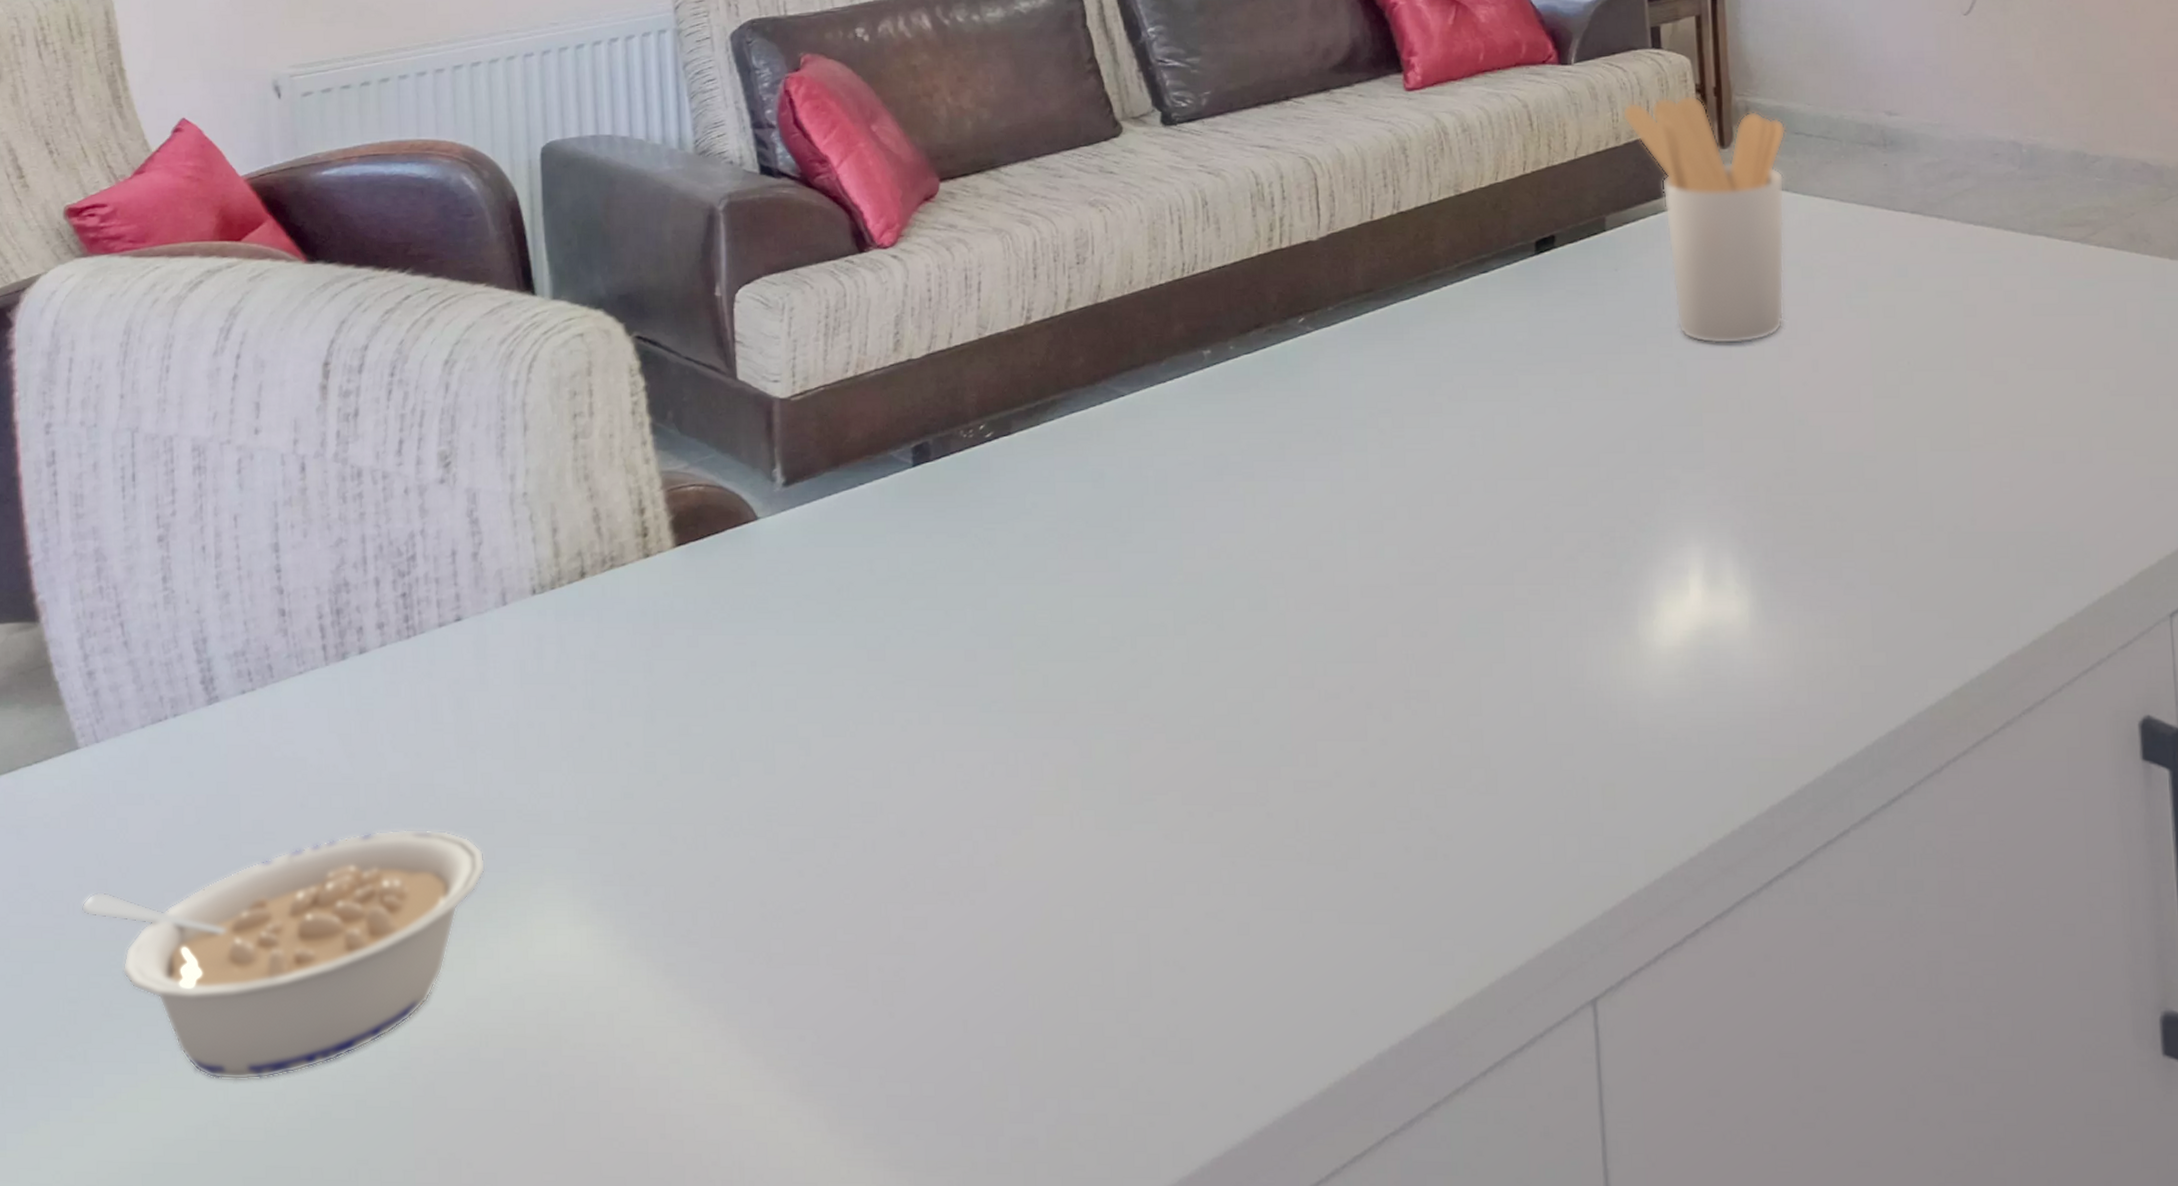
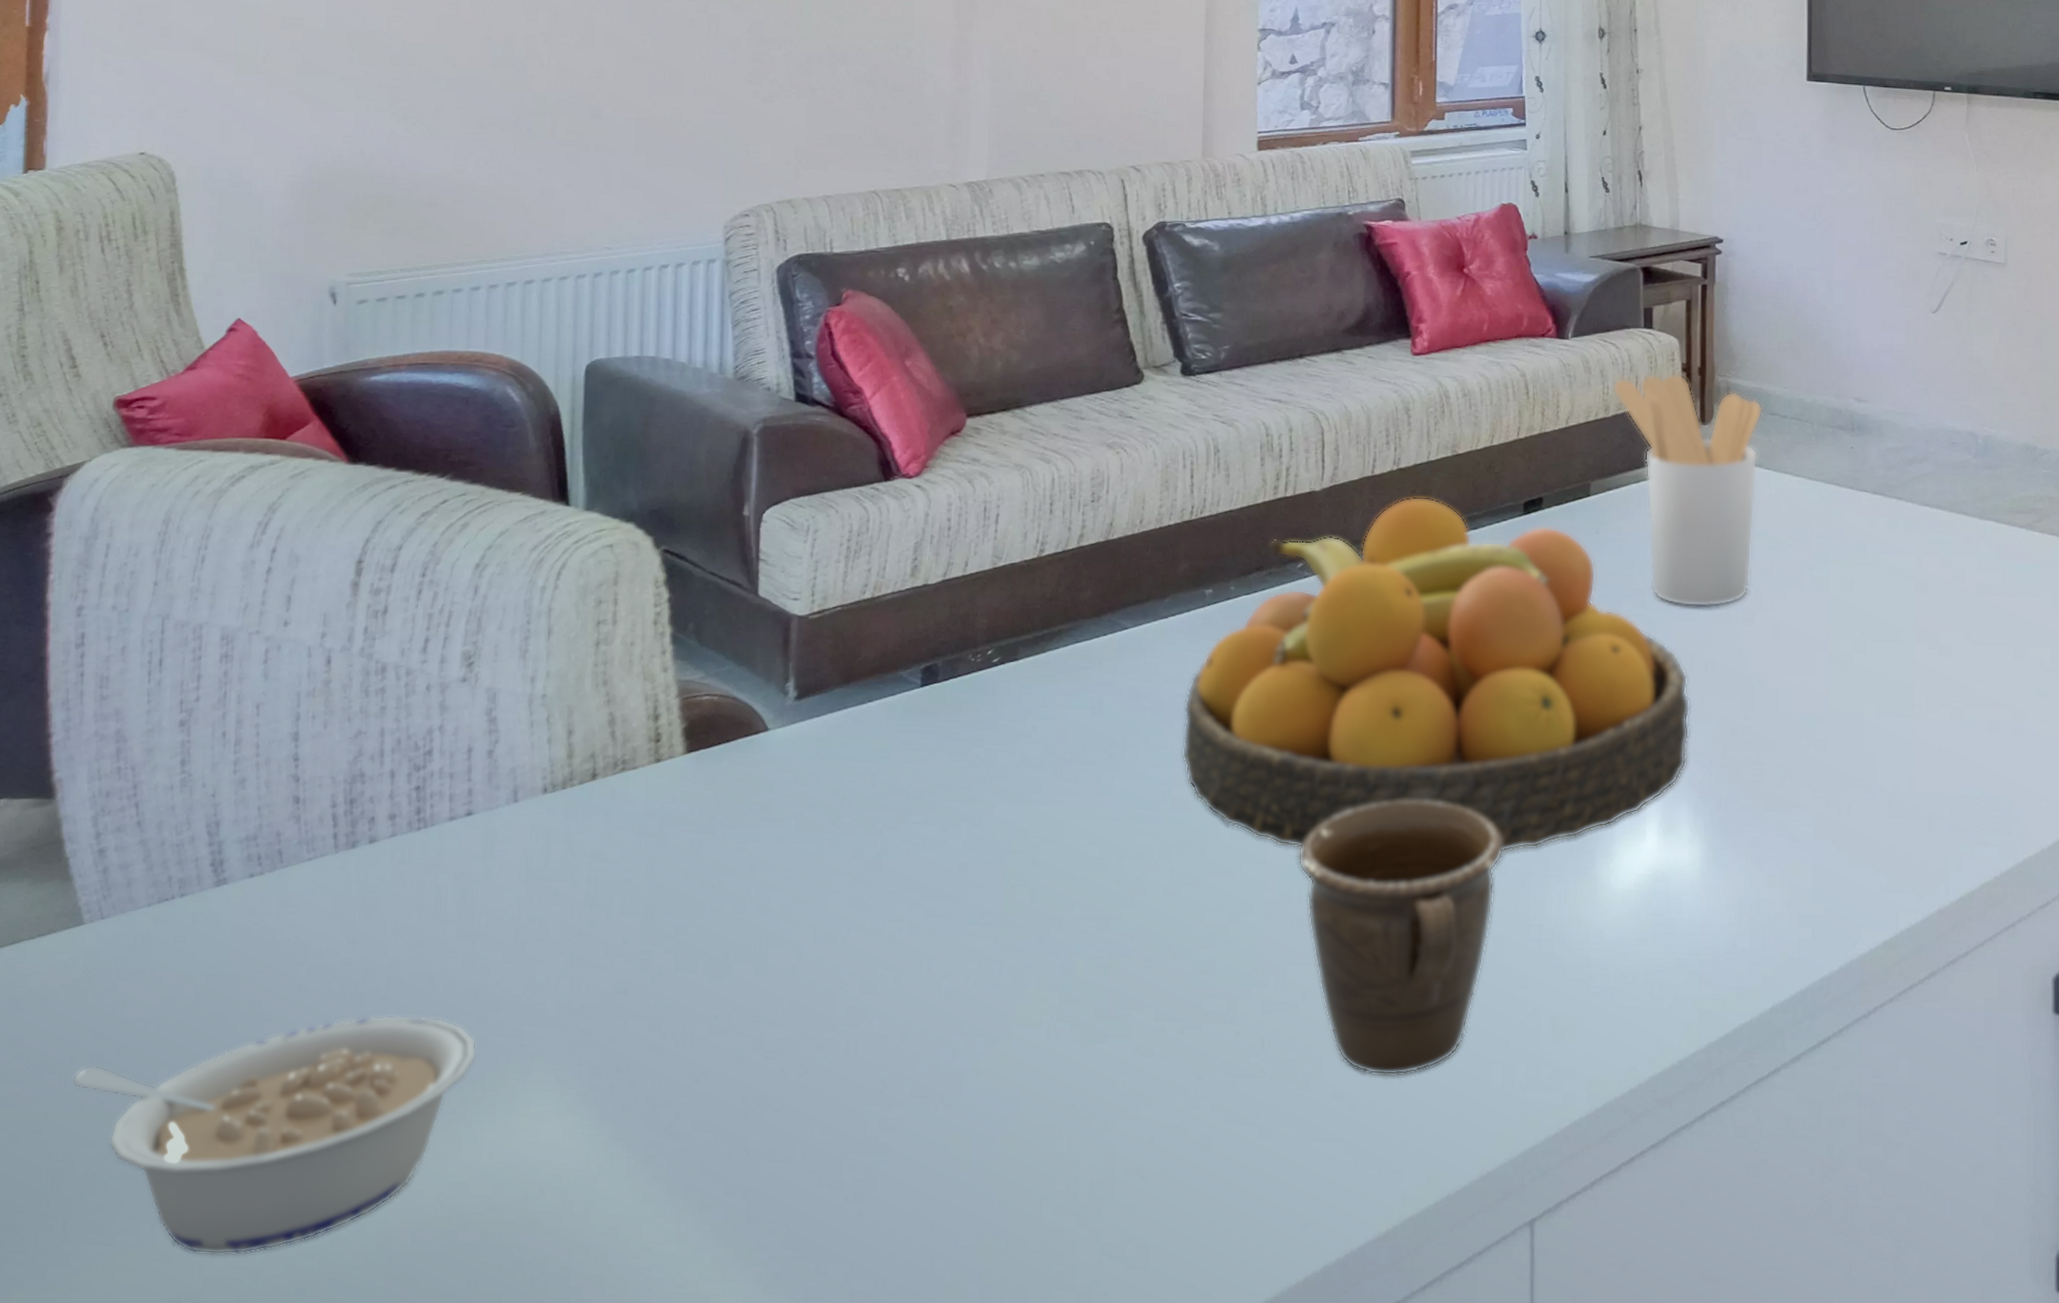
fruit bowl: none [1189,241,1729,619] -> present [1182,496,1690,853]
mug: none [1320,563,1539,853] -> present [1297,800,1504,1076]

